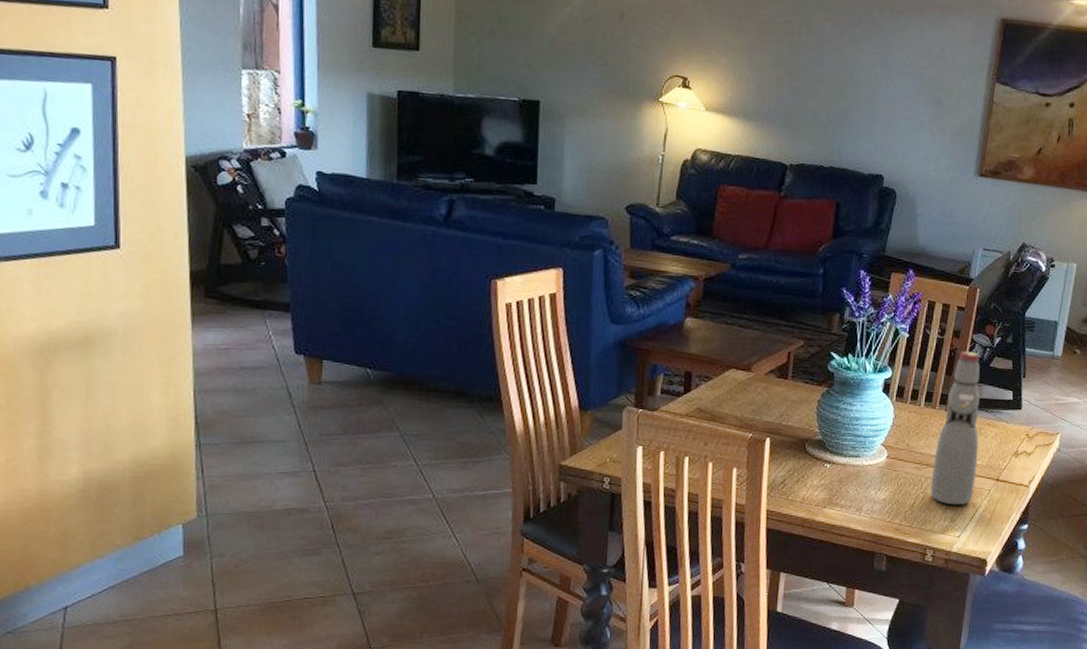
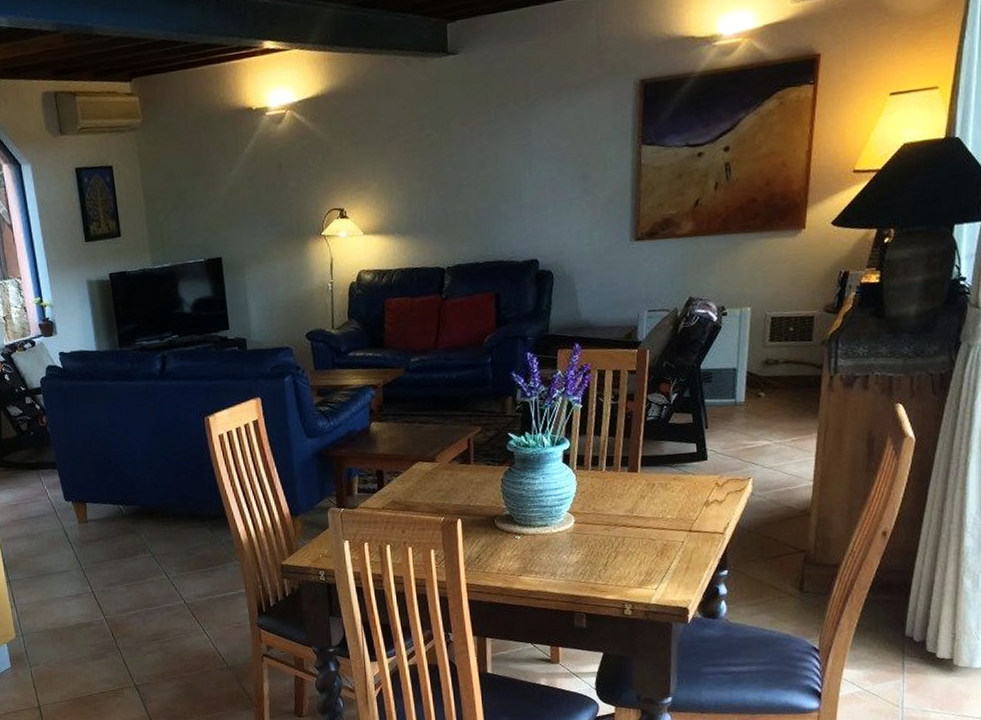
bottle: present [930,351,980,506] -> none [621,411,668,560]

